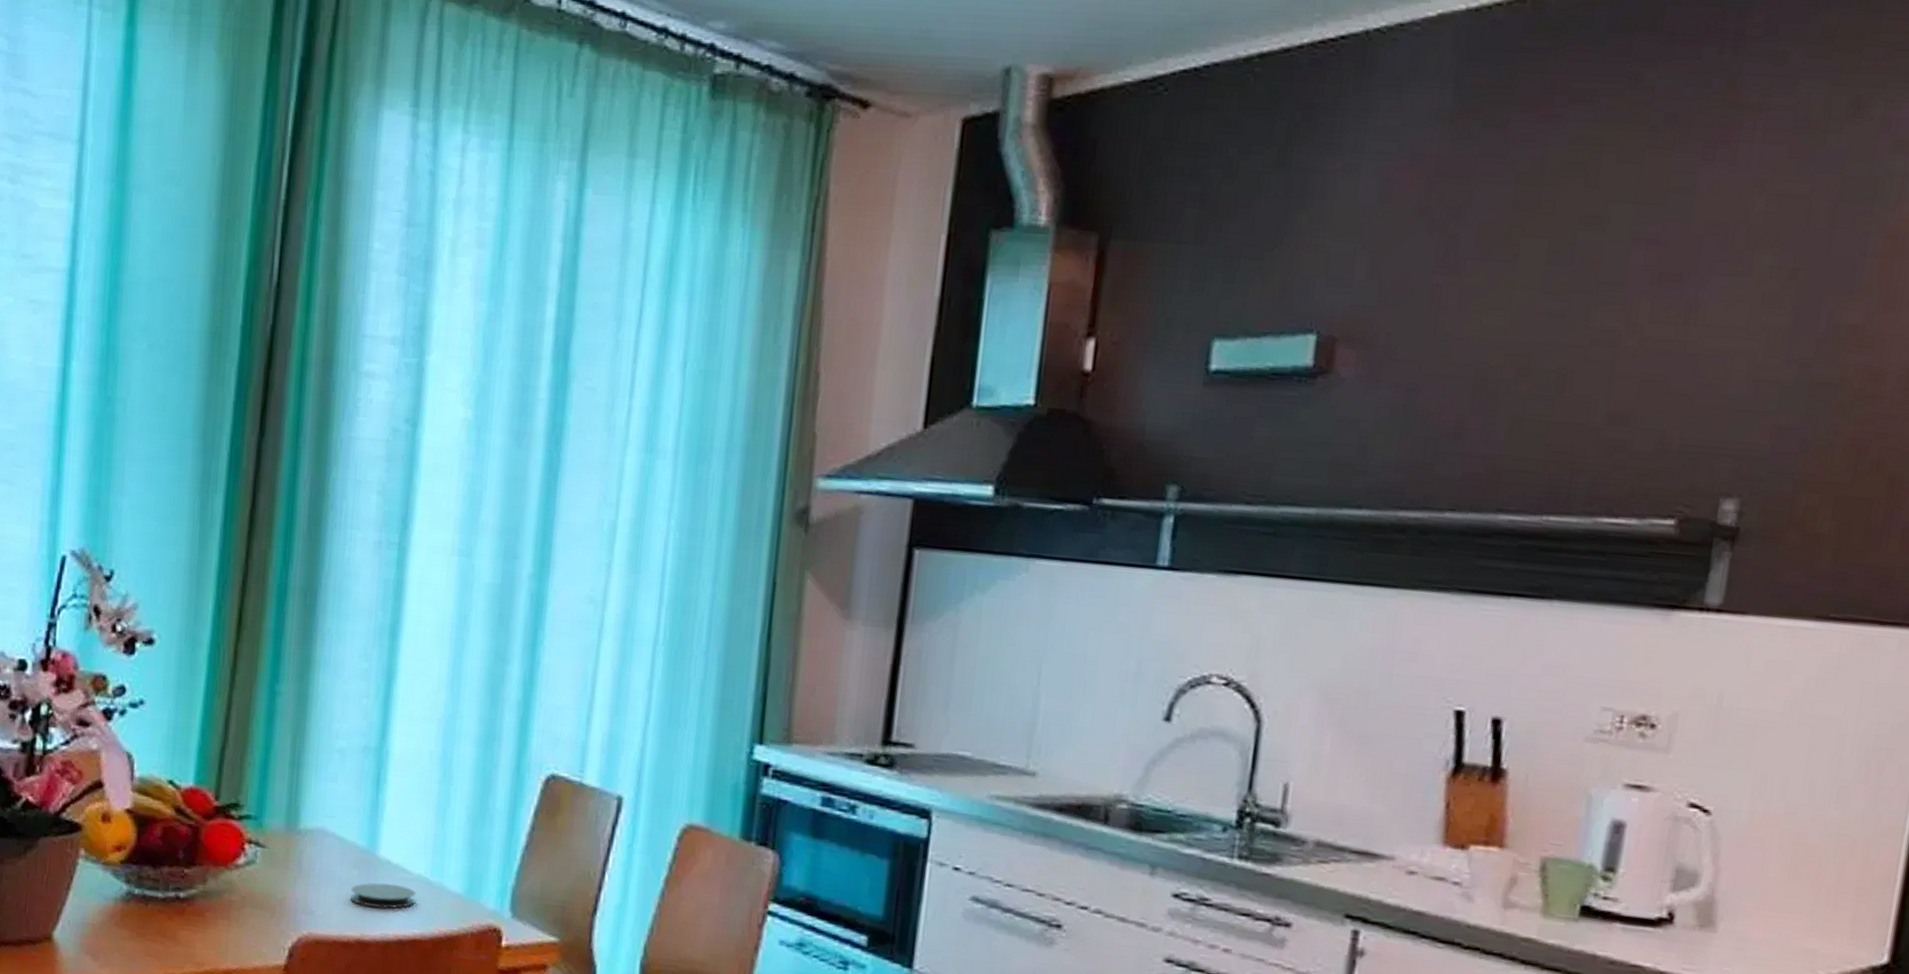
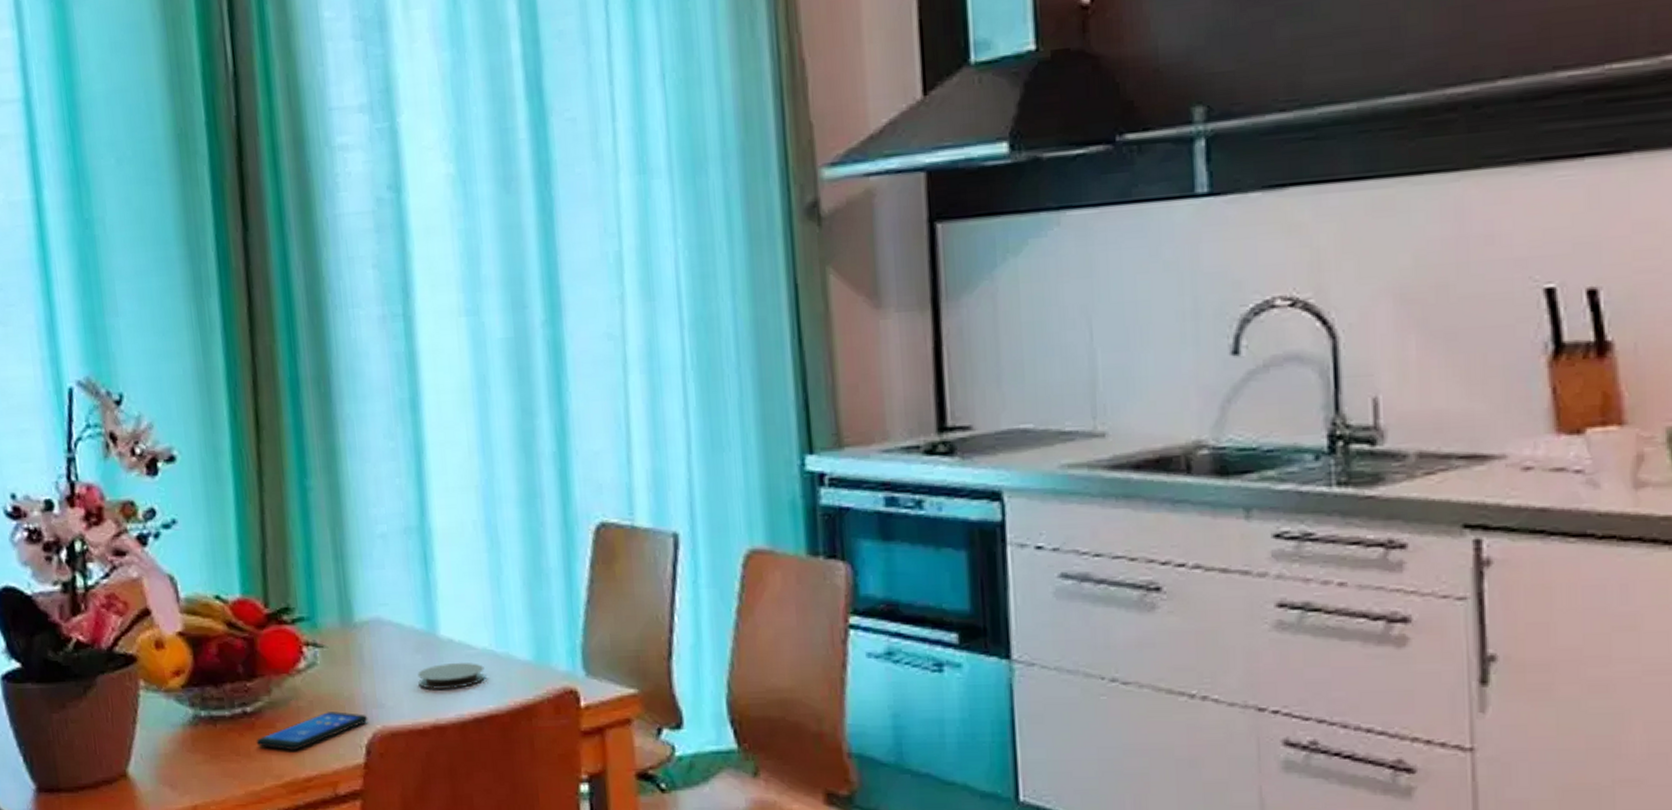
smartphone: none [183,910,296,942] -> present [256,711,368,751]

